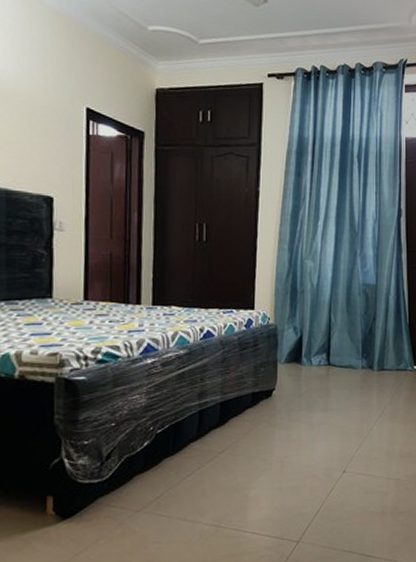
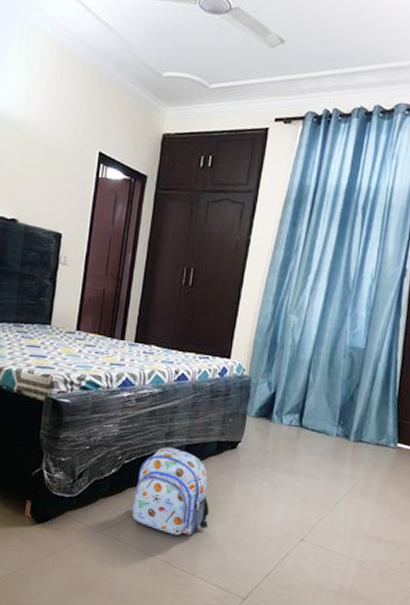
backpack: none [171,406,253,496] -> present [131,445,210,536]

